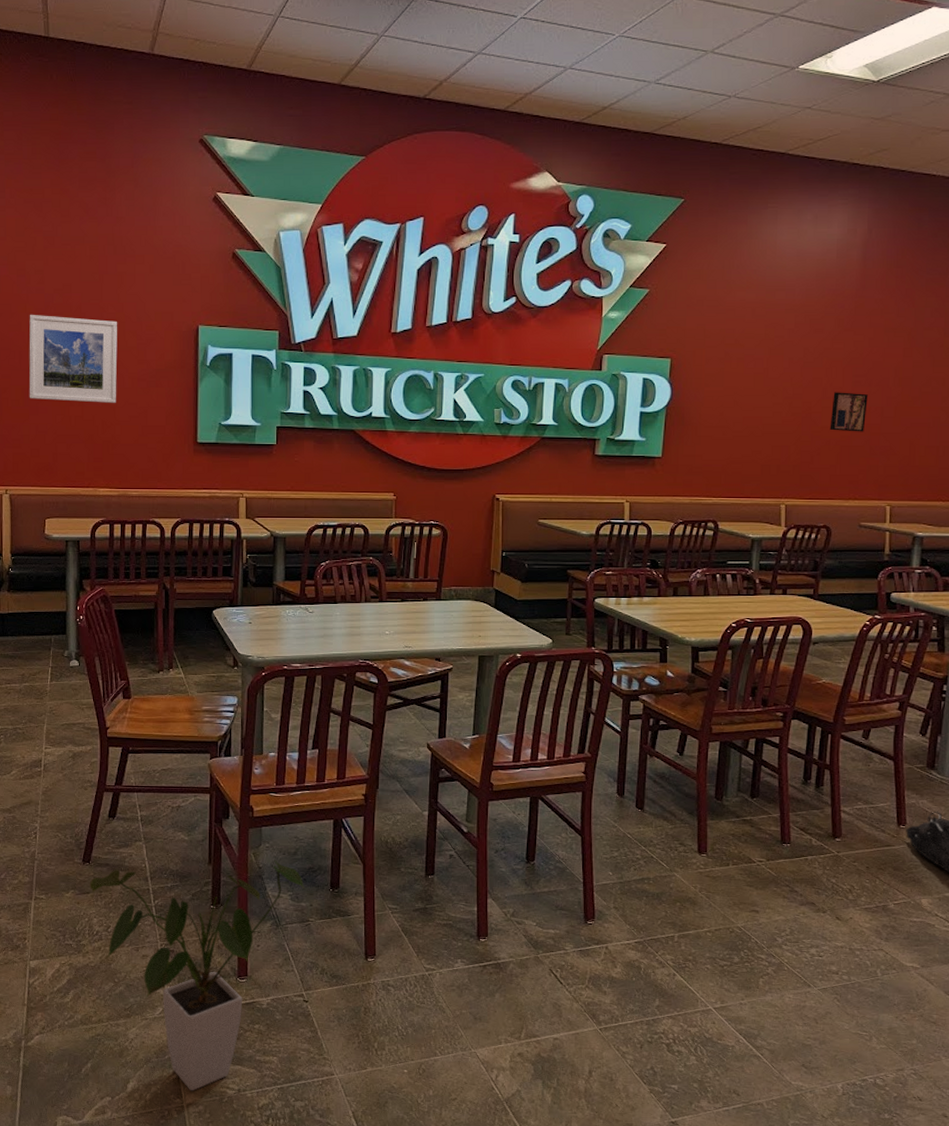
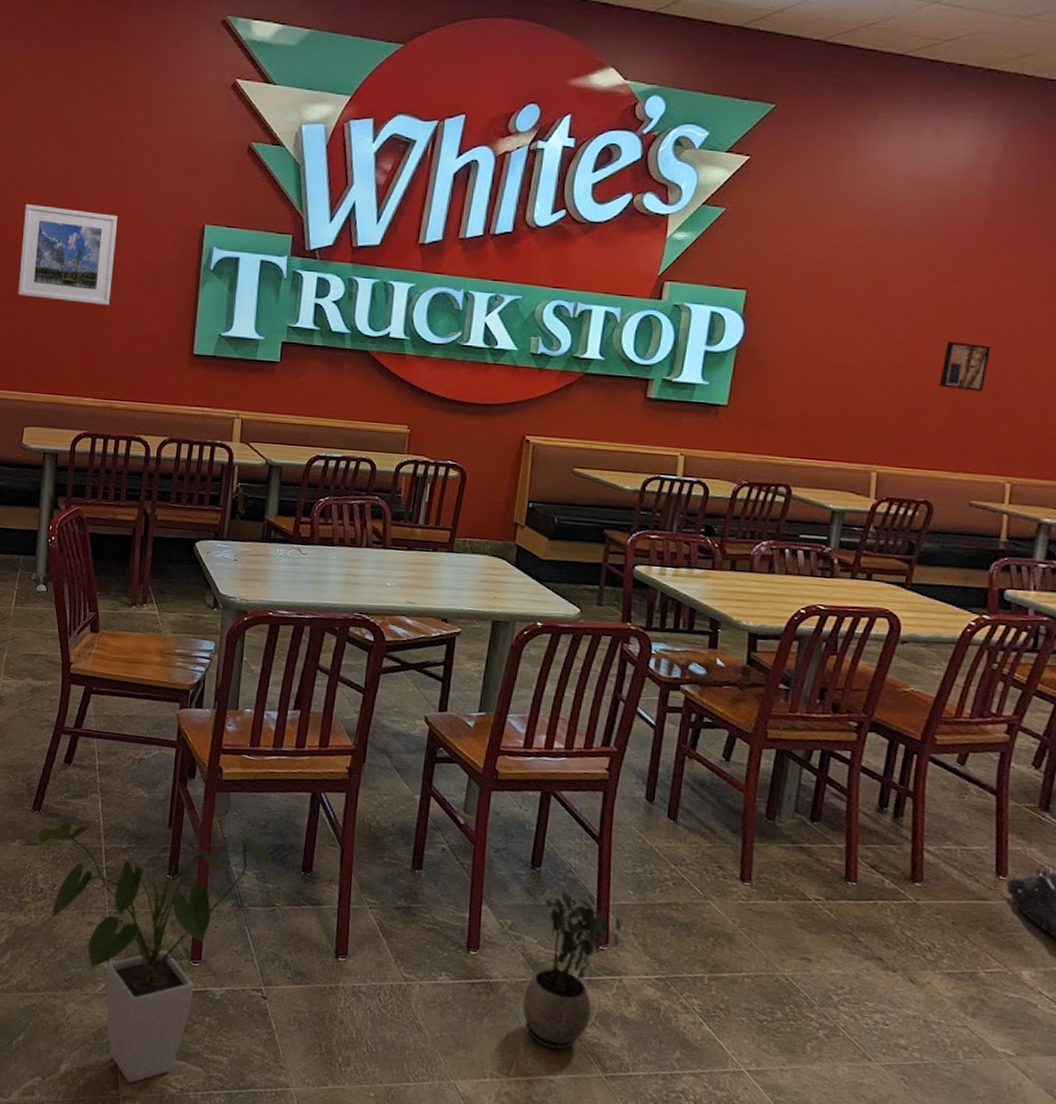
potted plant: none [528,878,605,1012] -> present [522,890,622,1050]

